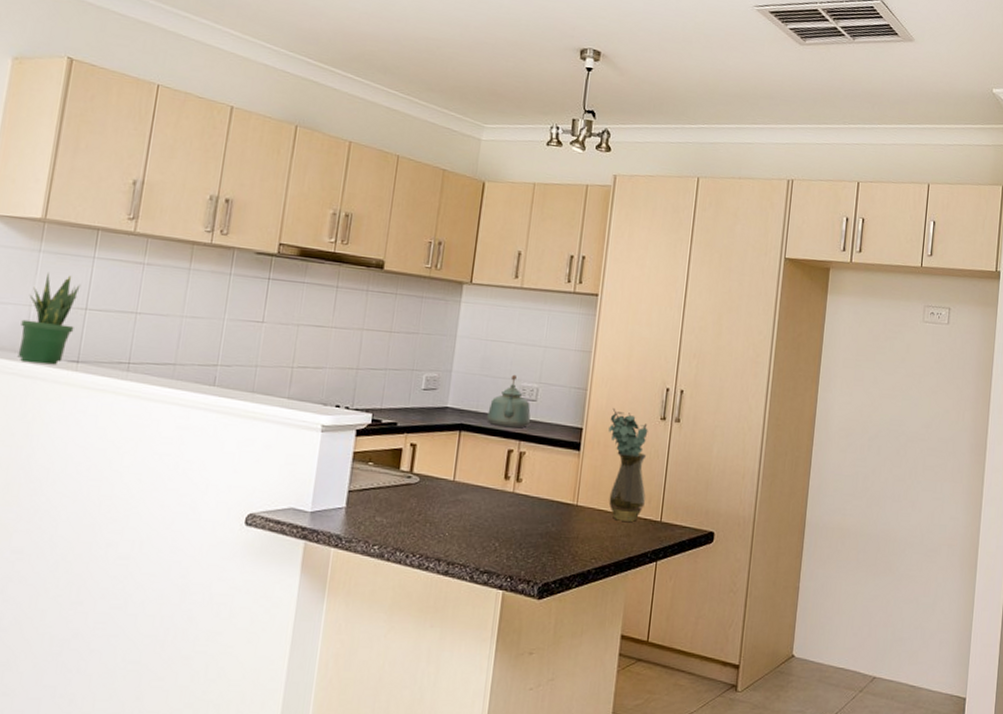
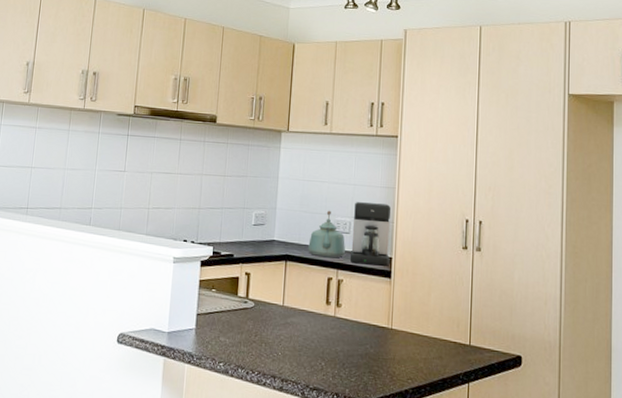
coffee maker: none [535,366,585,438] -> present [351,202,390,266]
vase: present [608,408,648,522] -> none [415,239,454,345]

